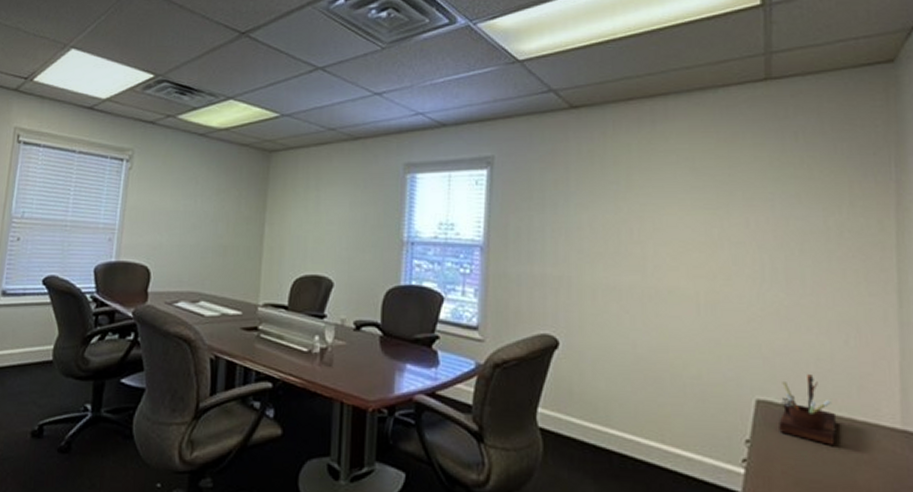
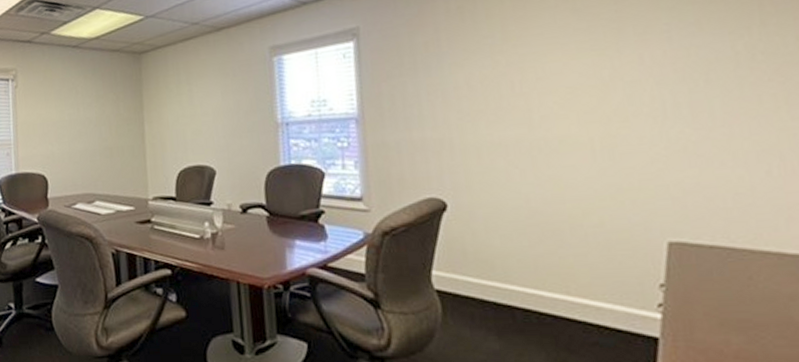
desk organizer: present [779,374,836,445] -> none [696,210,764,282]

